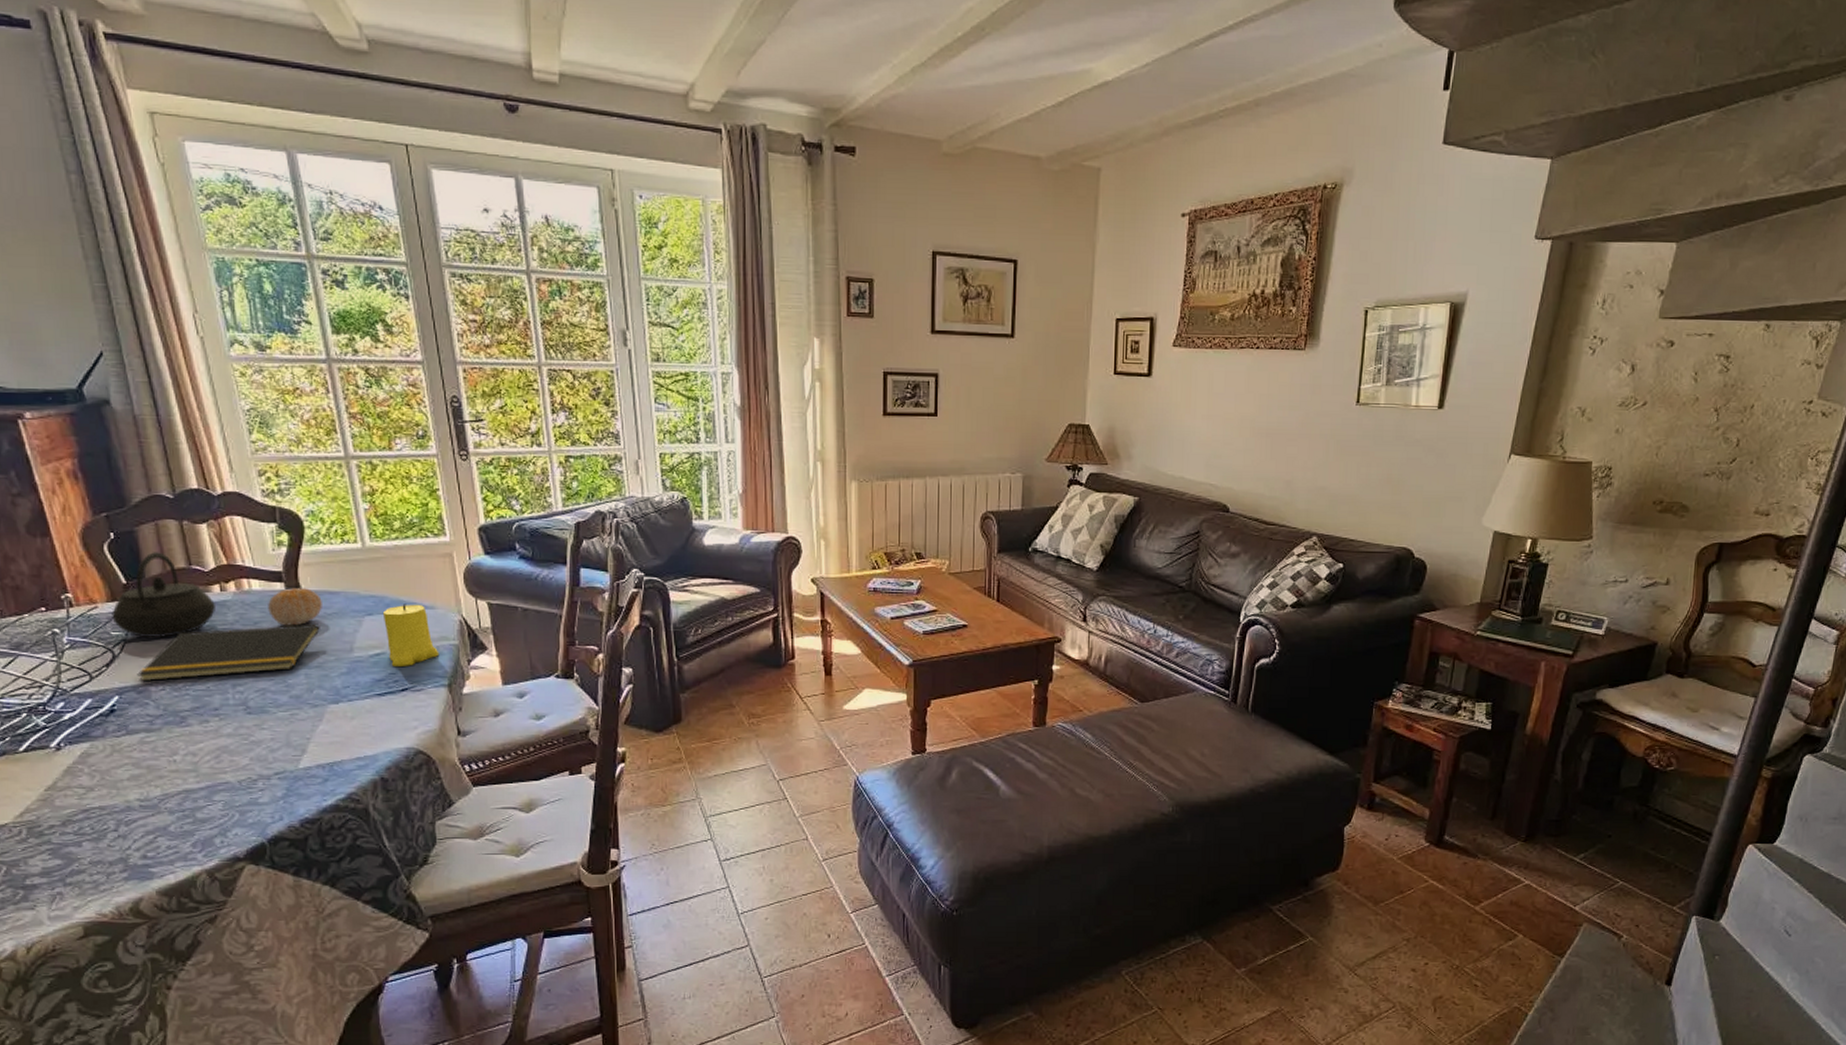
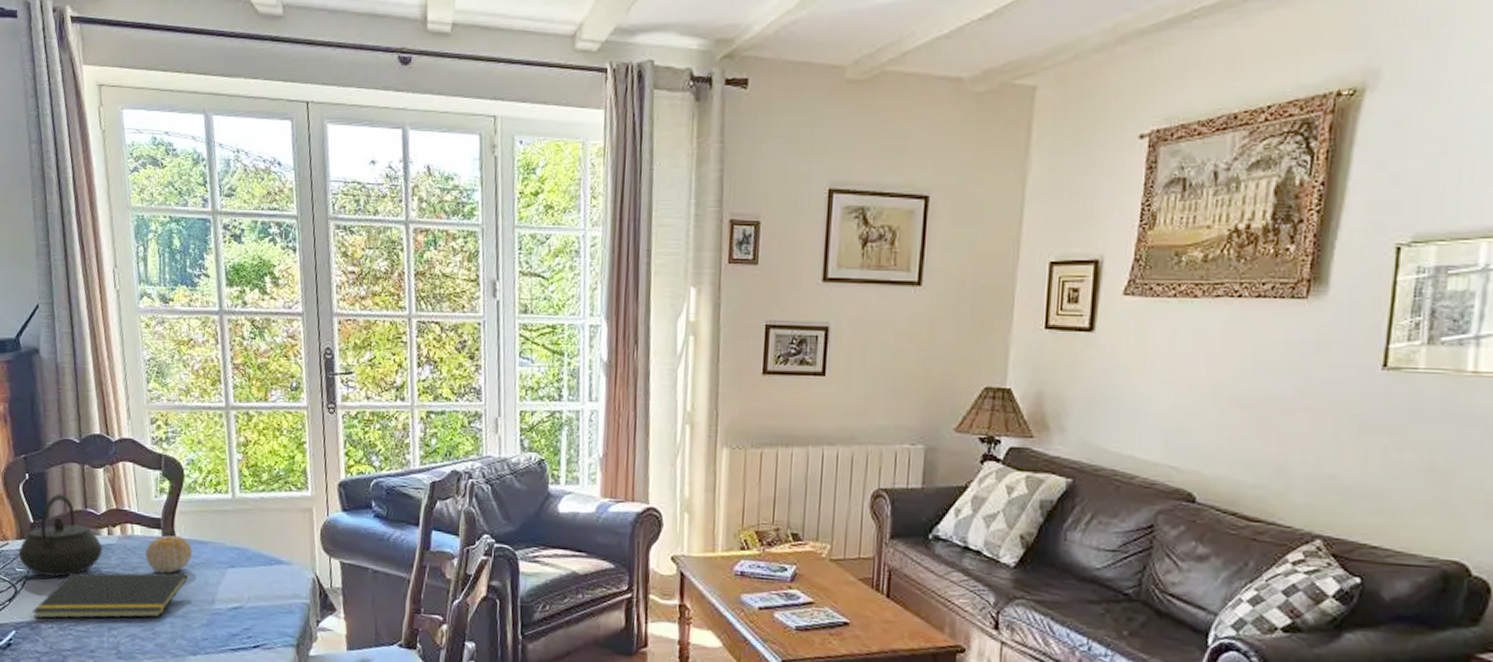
candle: present [382,604,440,666] -> none [243,558,292,623]

